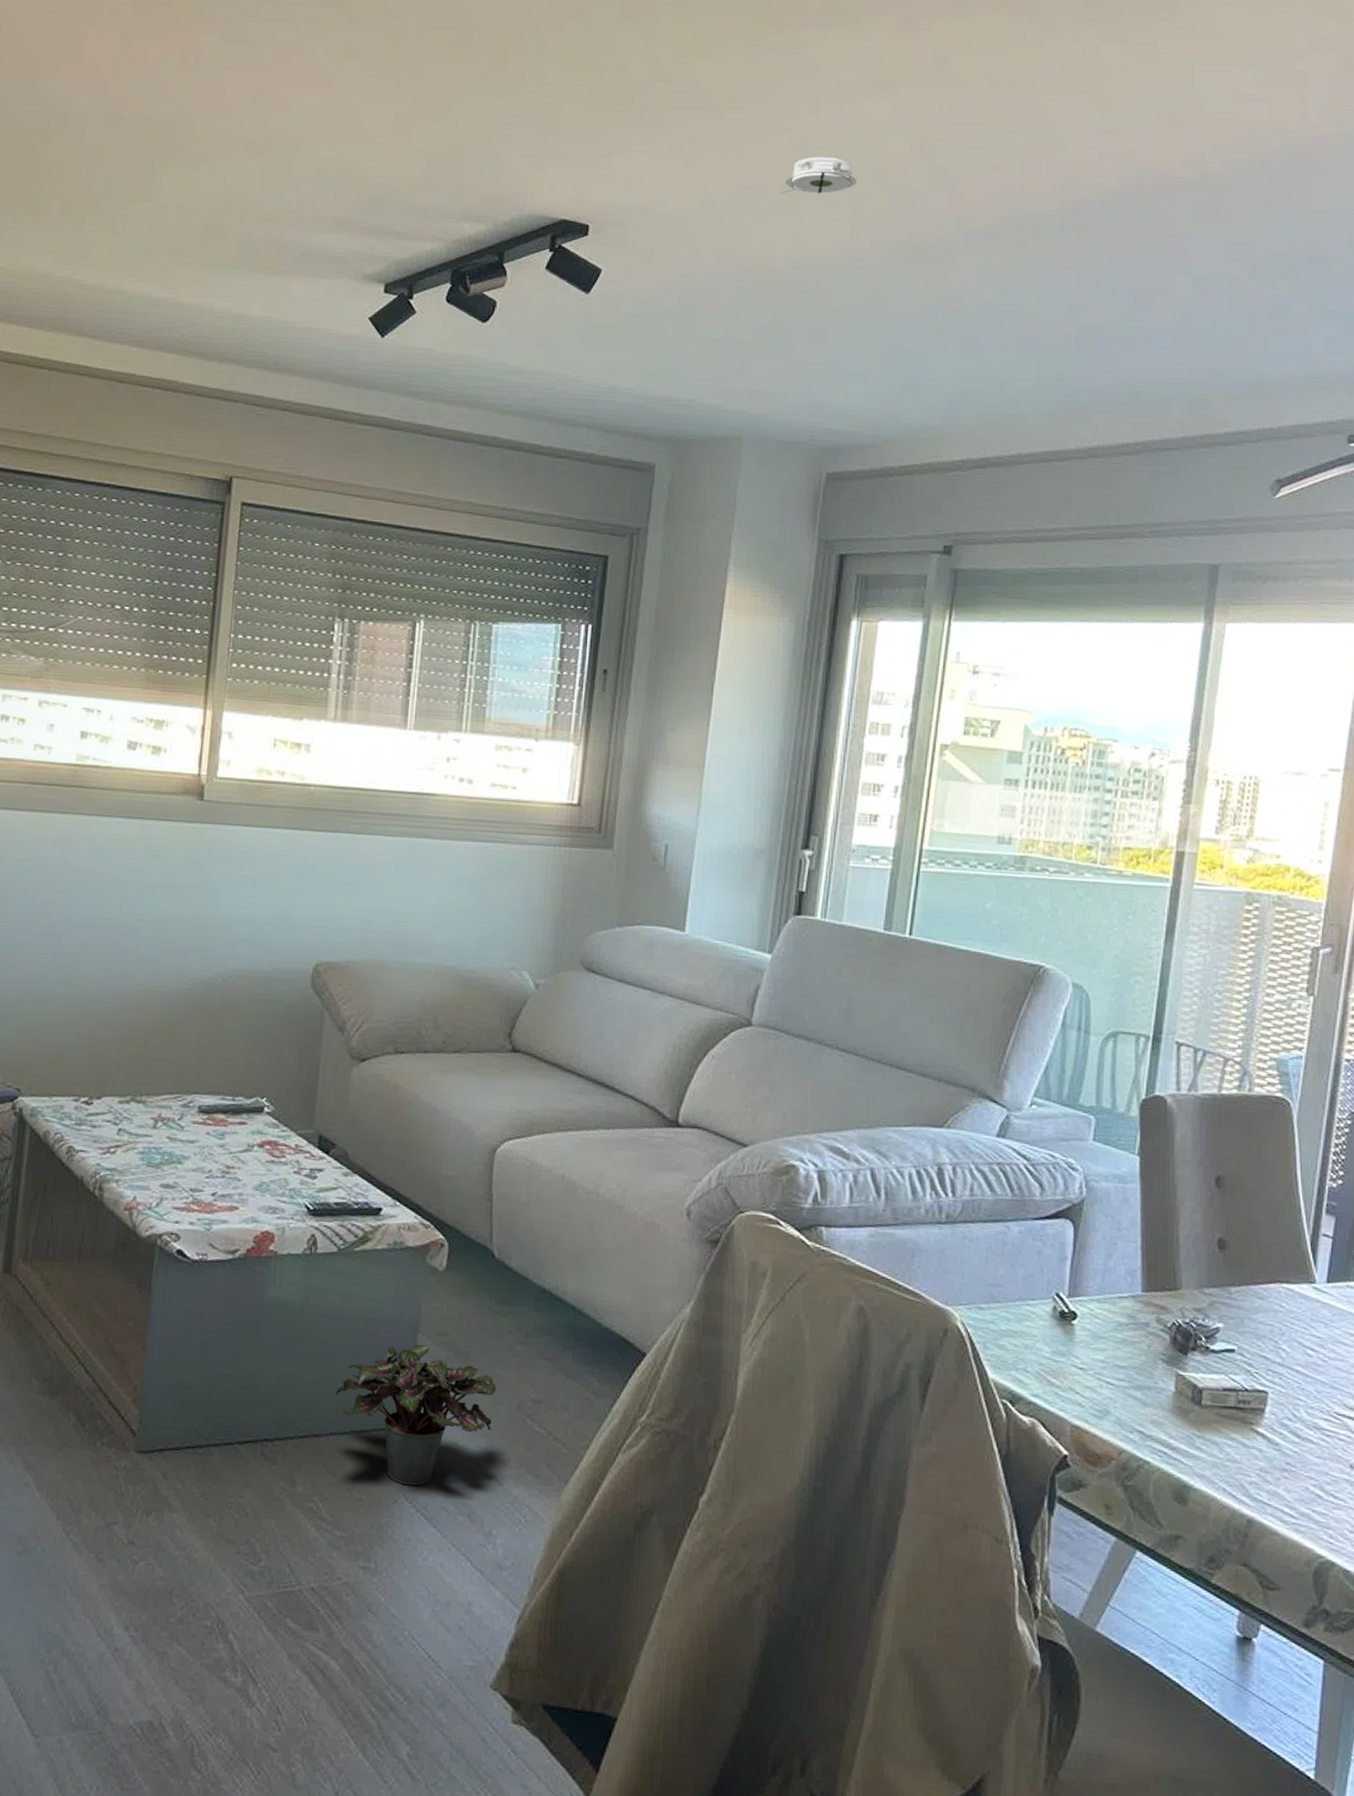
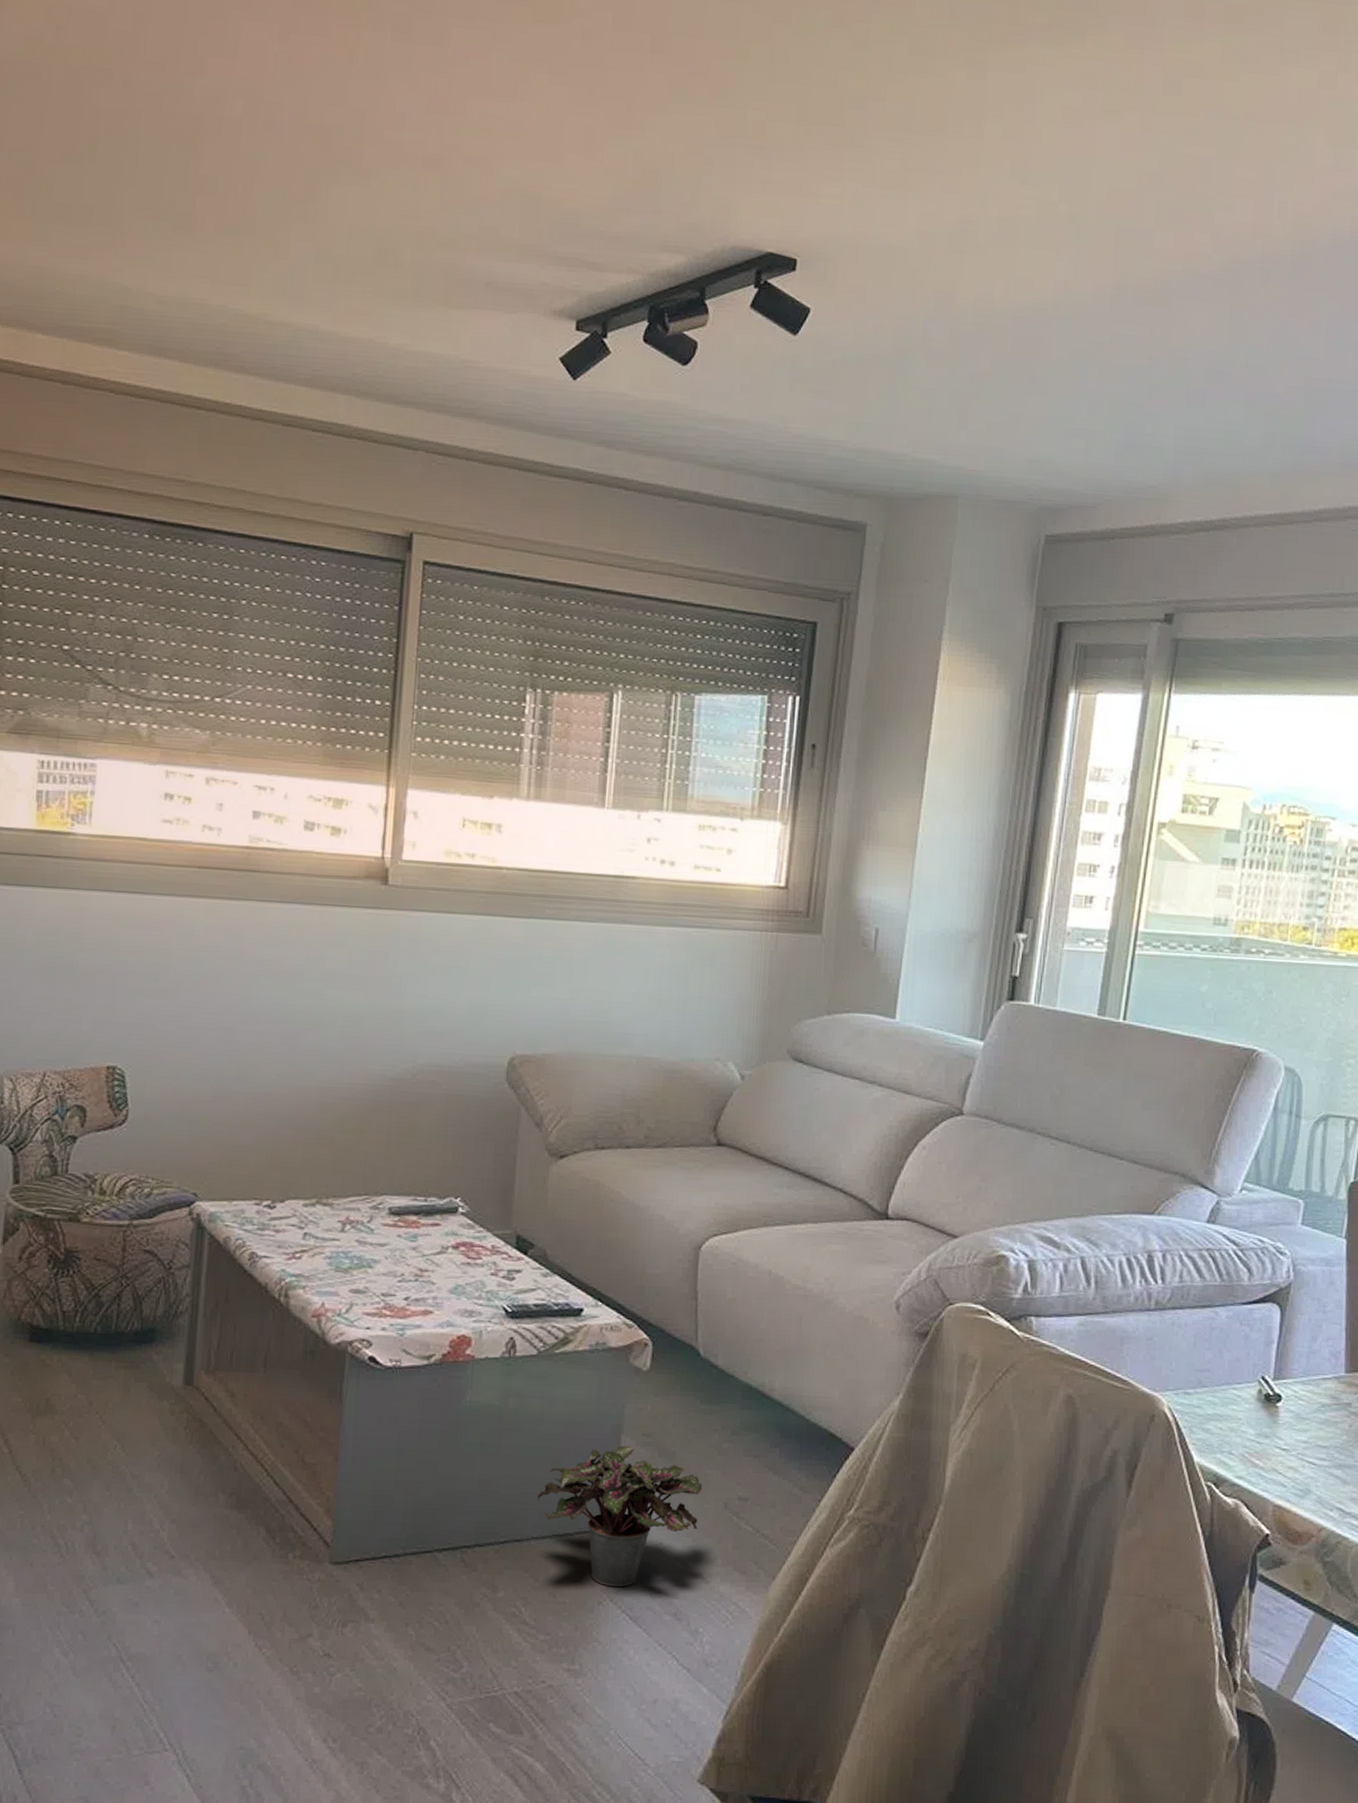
smoke detector: present [781,157,858,194] -> none [1001,189,1082,230]

